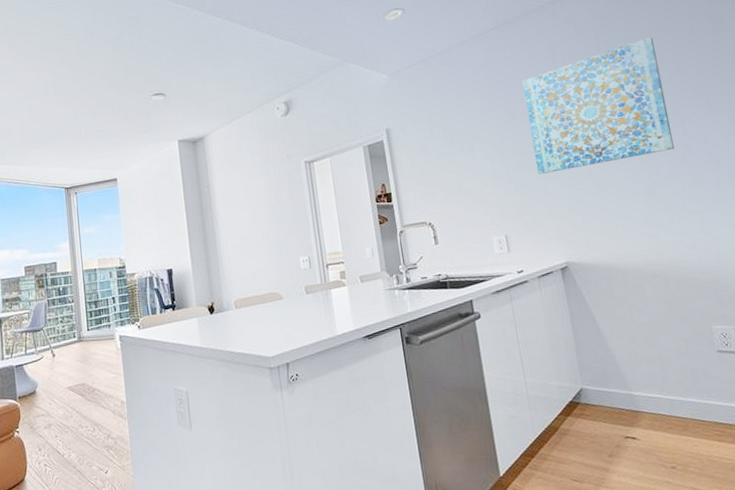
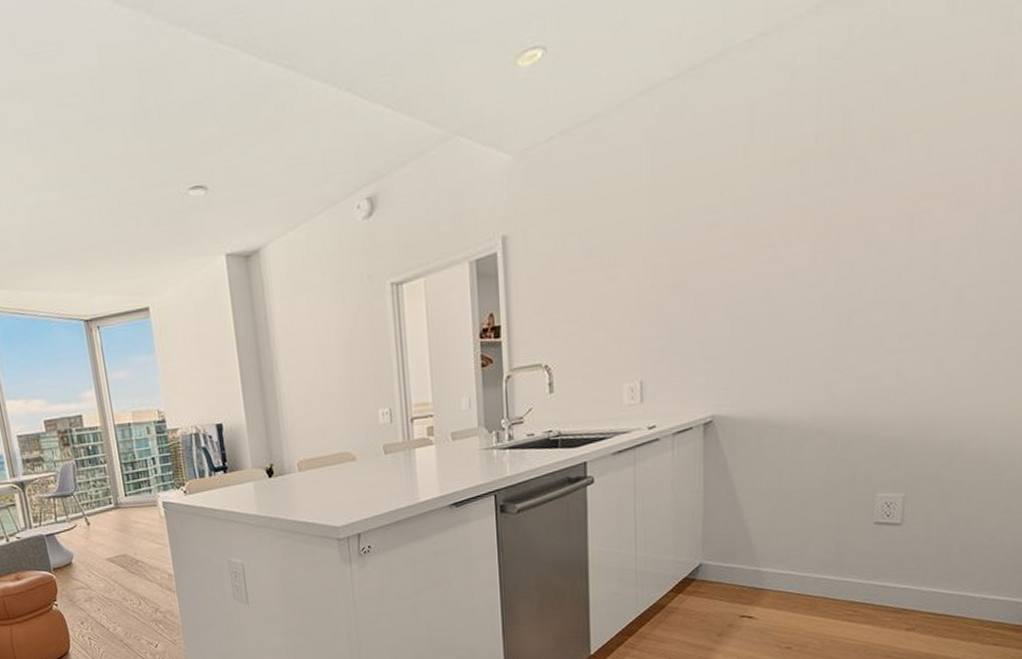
wall art: present [522,36,674,174] -> none [697,89,901,299]

